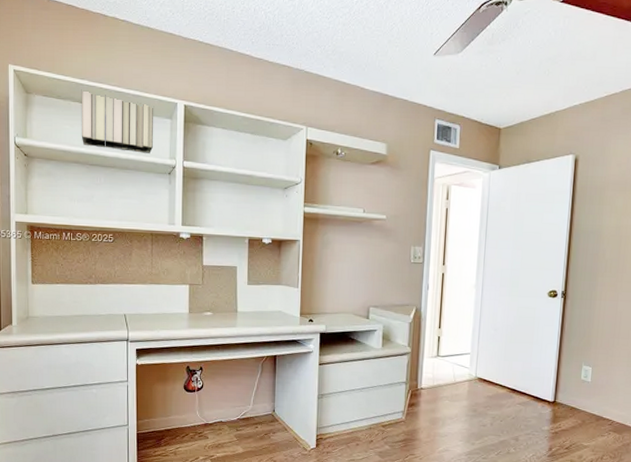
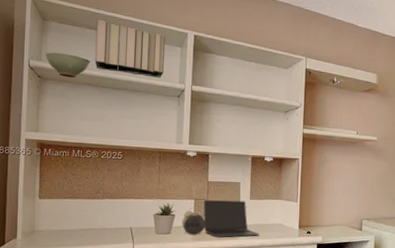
bowl: none [30,128,76,156] -> present [45,52,90,78]
potted plant: none [146,288,170,322] -> present [153,203,176,235]
alarm clock: none [177,293,201,323] -> present [182,207,206,236]
laptop: none [198,285,259,325] -> present [203,200,260,238]

